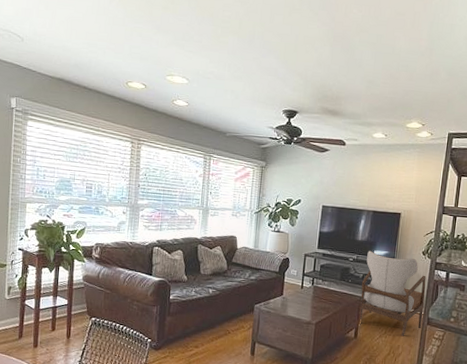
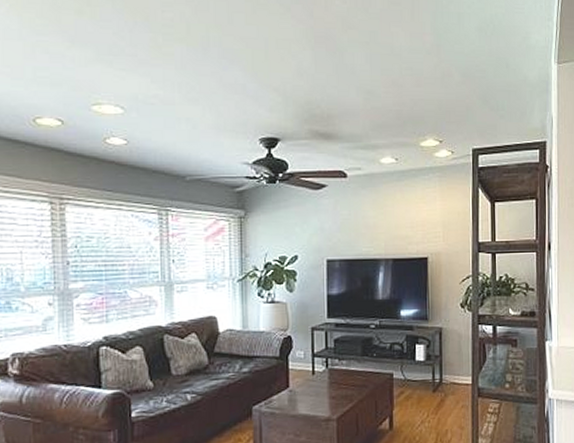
armchair: present [359,251,426,337] -> none [390,311,472,418]

